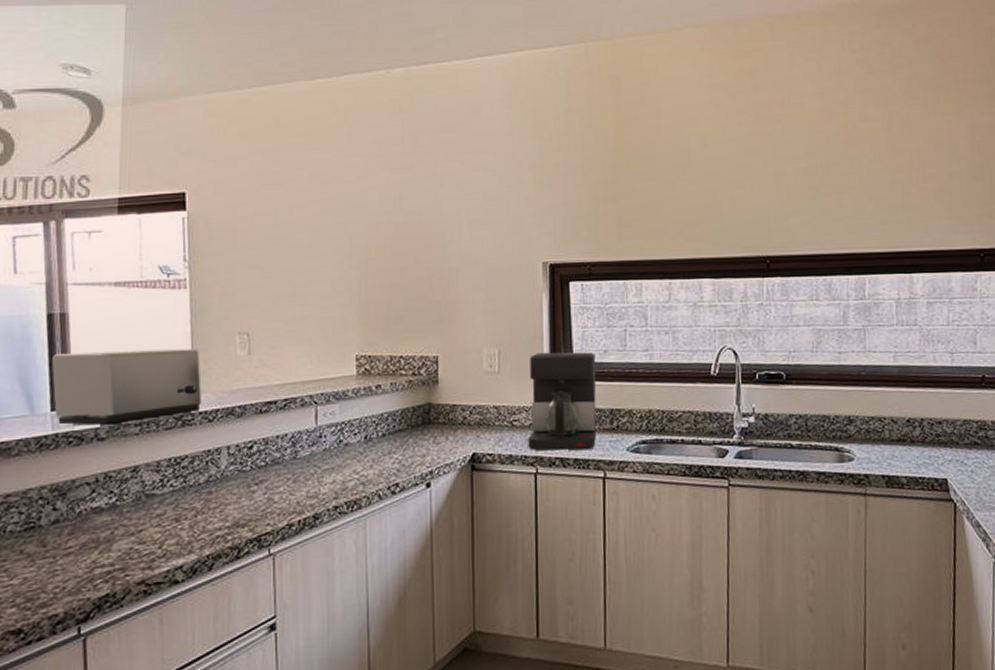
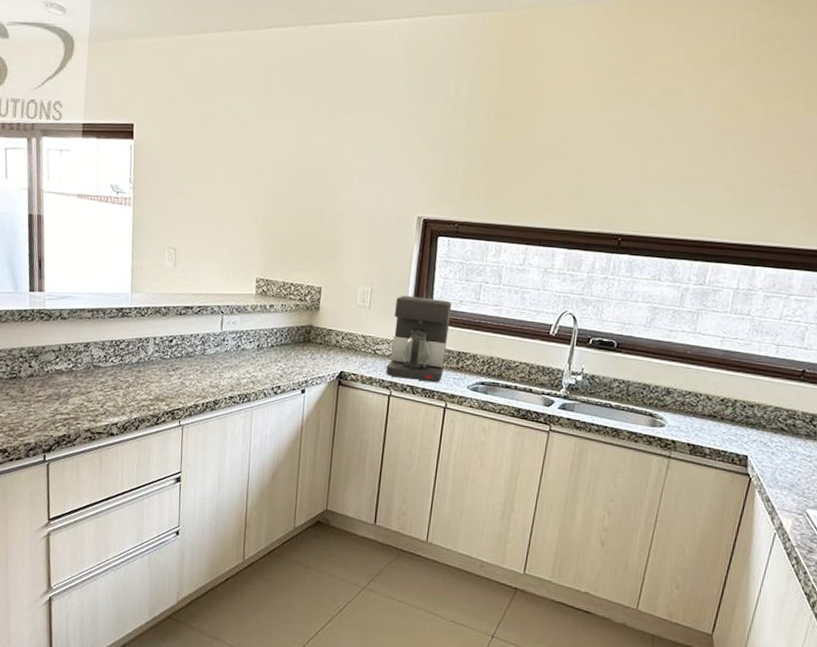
toaster: present [51,348,201,425] -> none [30,247,138,308]

